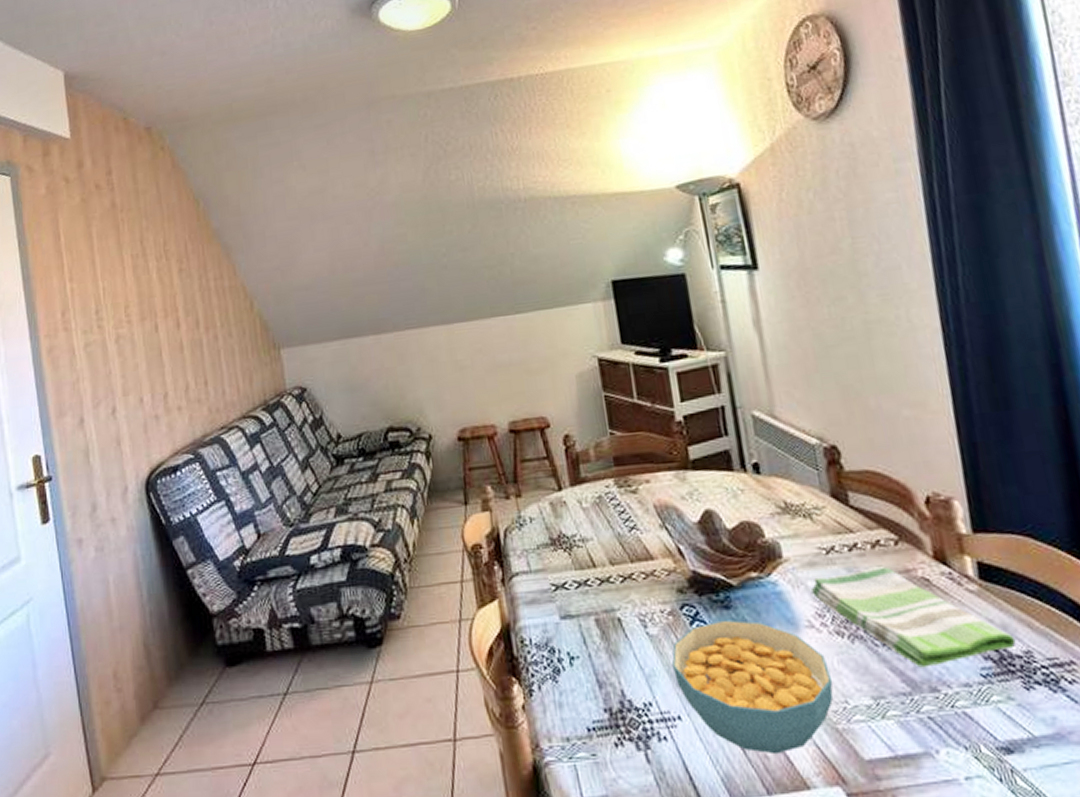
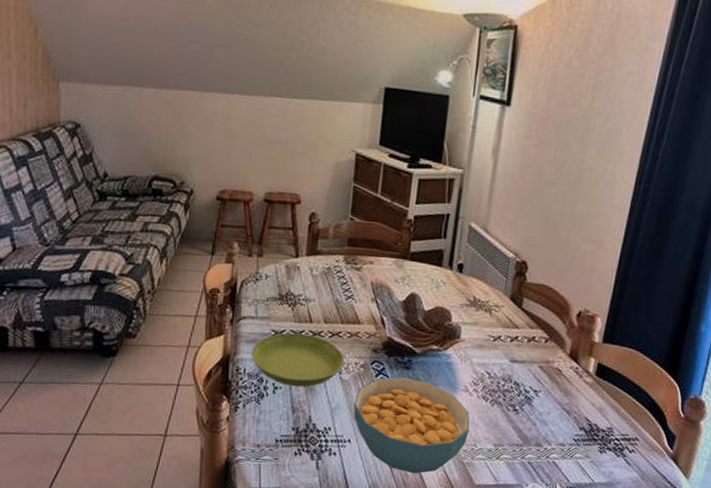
saucer: none [533,583,647,654] -> present [251,332,345,387]
dish towel: present [810,566,1016,668] -> none [473,355,605,429]

